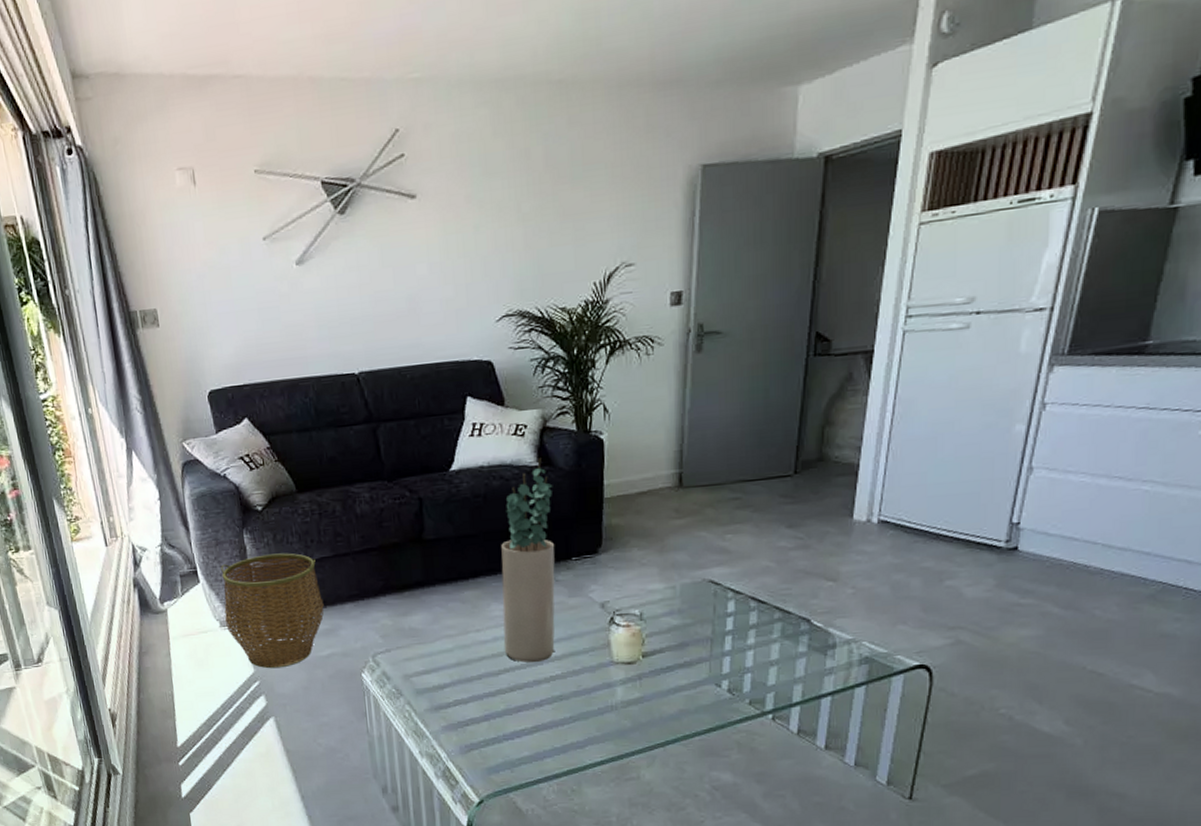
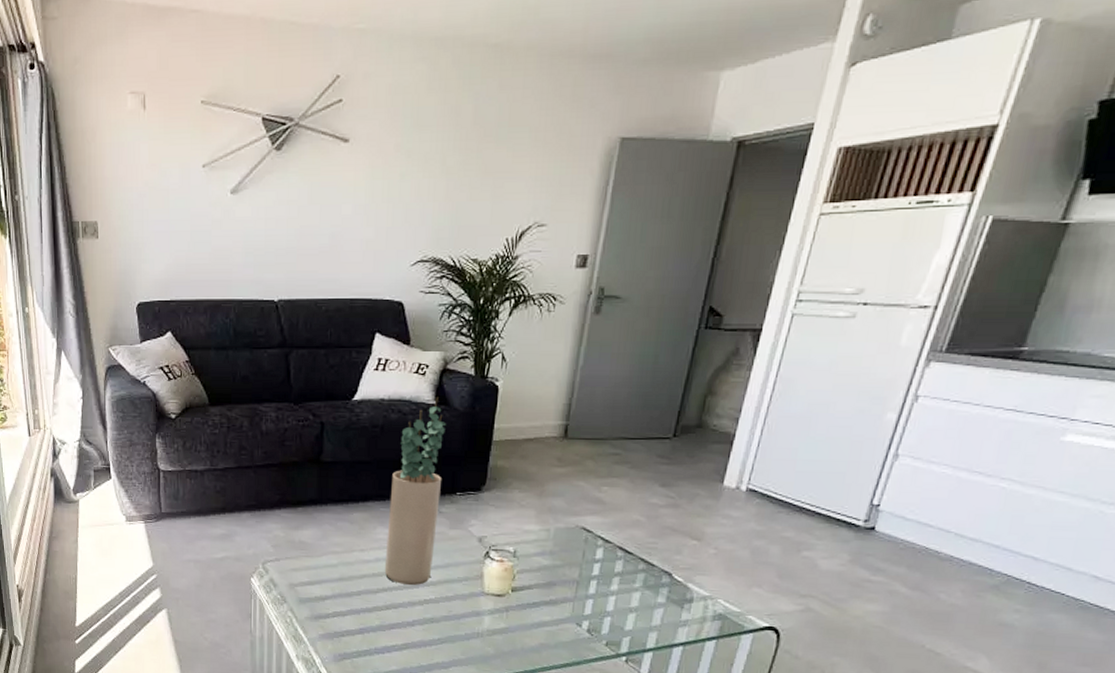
basket: present [221,553,324,669] -> none [130,459,223,565]

